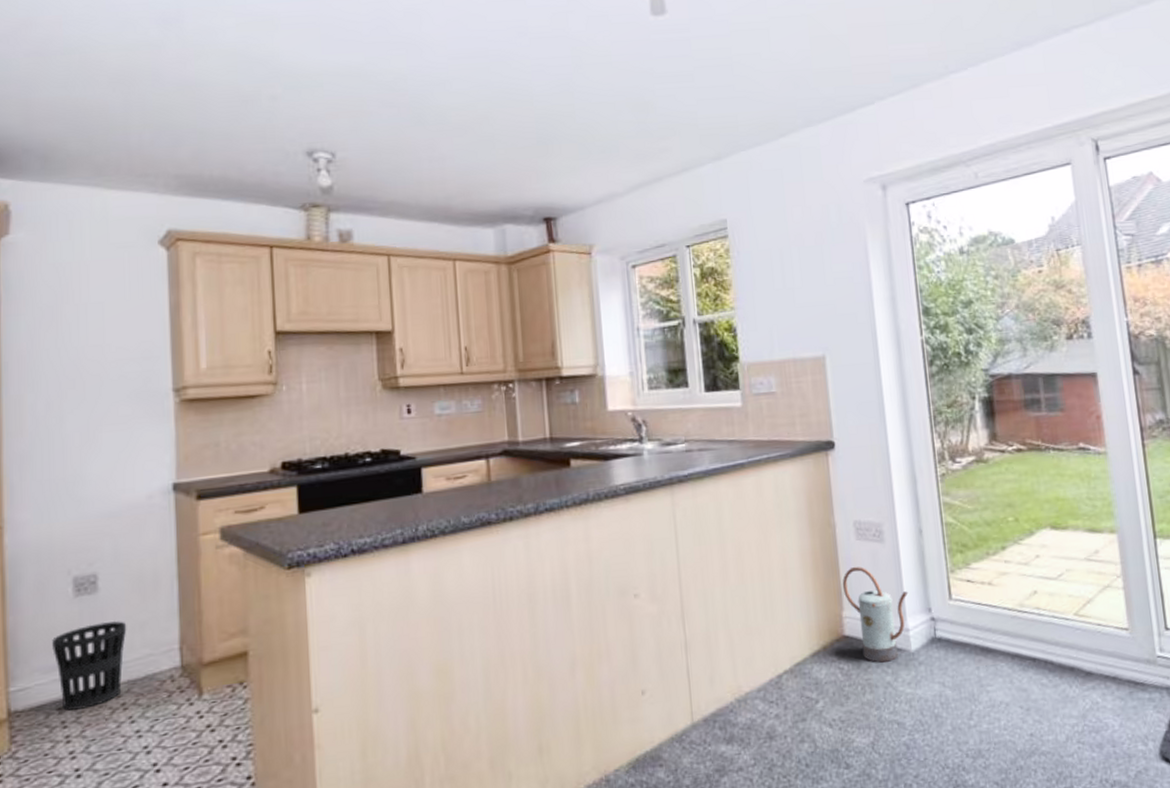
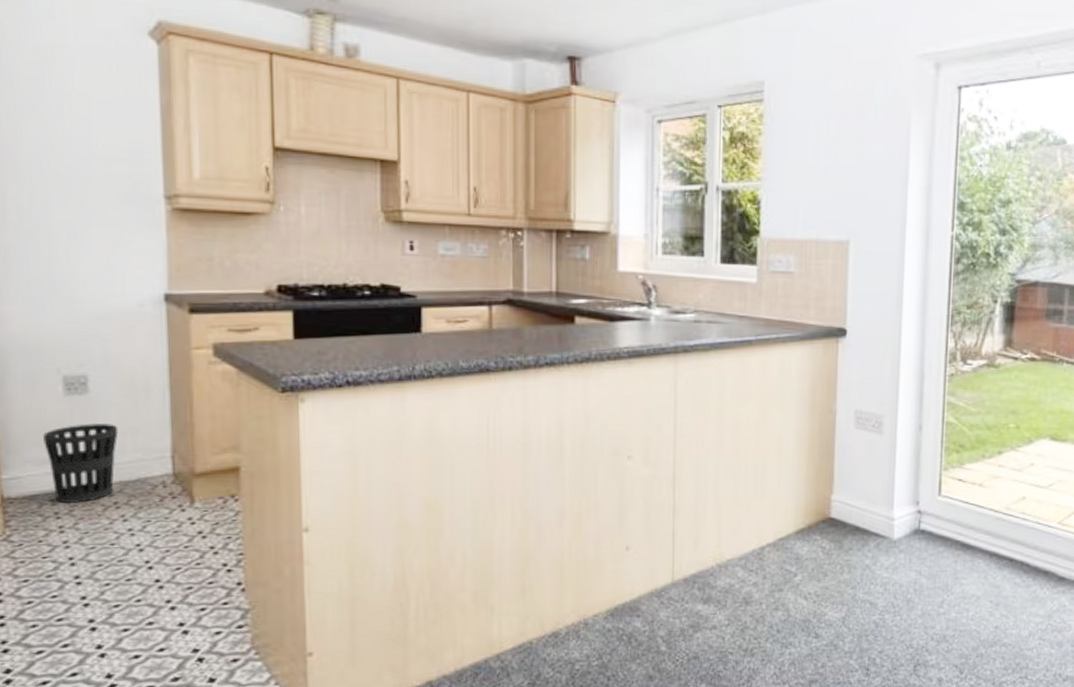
watering can: present [842,567,909,663] -> none [835,455,899,546]

